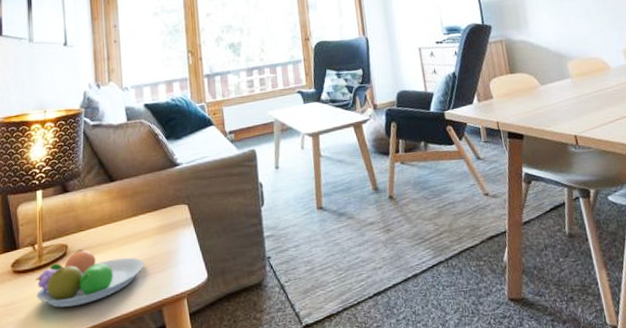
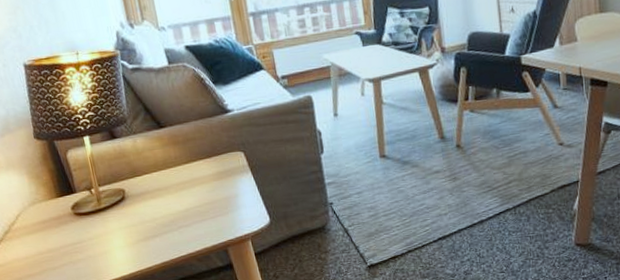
fruit bowl: present [35,249,144,308] -> none [97,194,205,247]

